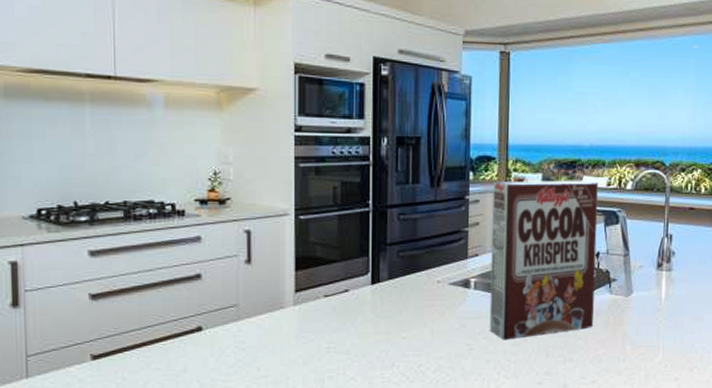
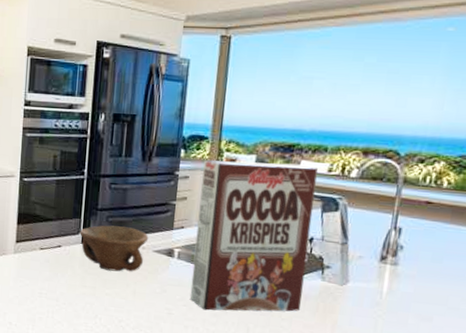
bowl: none [369,261,443,311] -> present [80,225,149,272]

